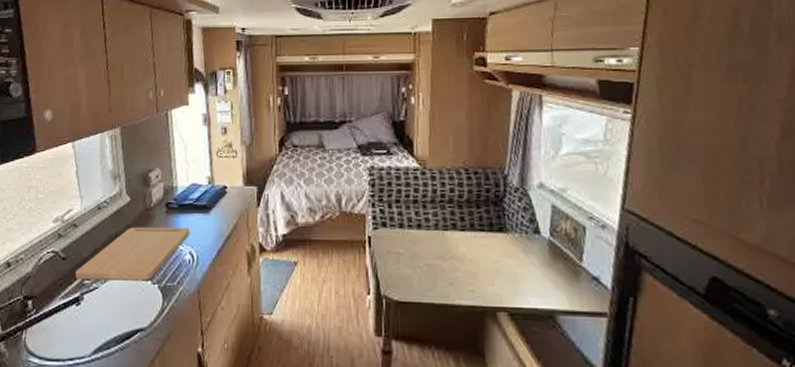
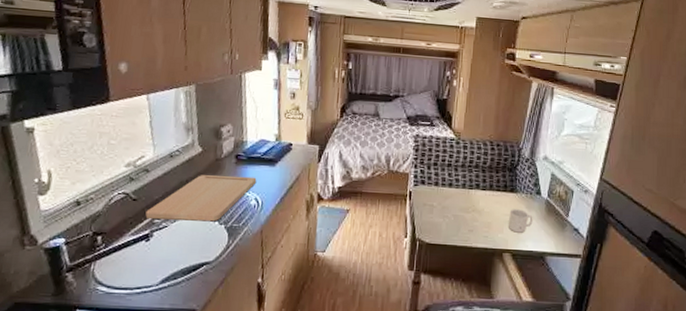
mug: none [499,254,534,285] -> present [508,209,533,233]

